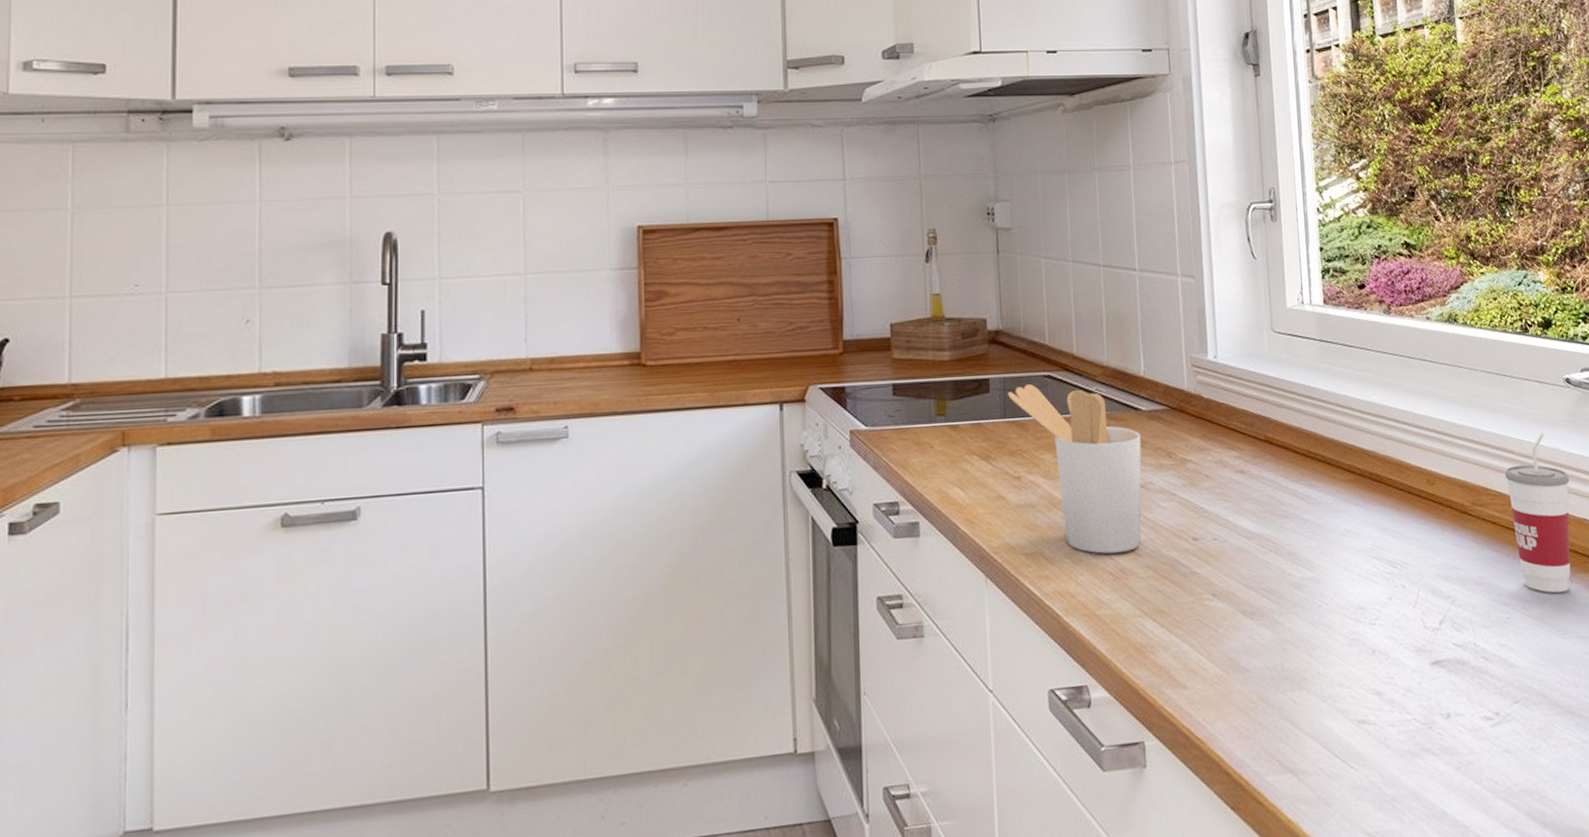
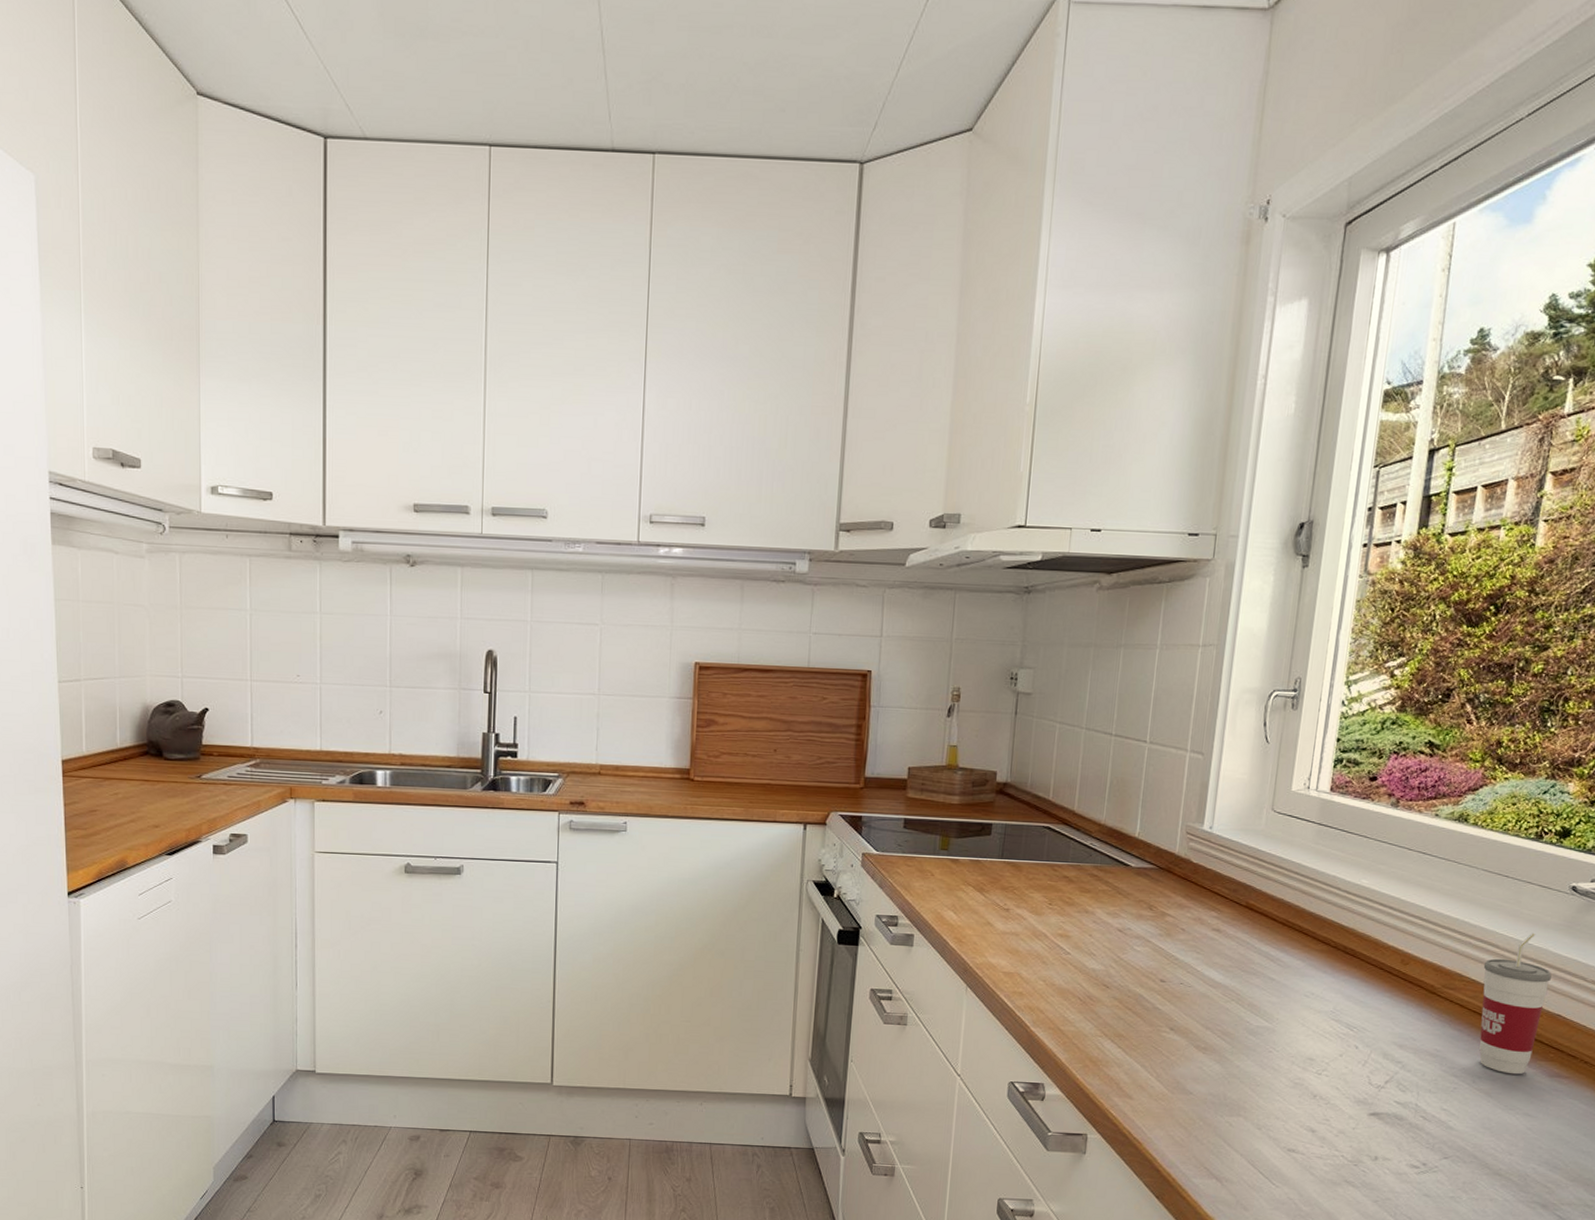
utensil holder: present [1007,384,1142,554] -> none [1006,832,1126,983]

